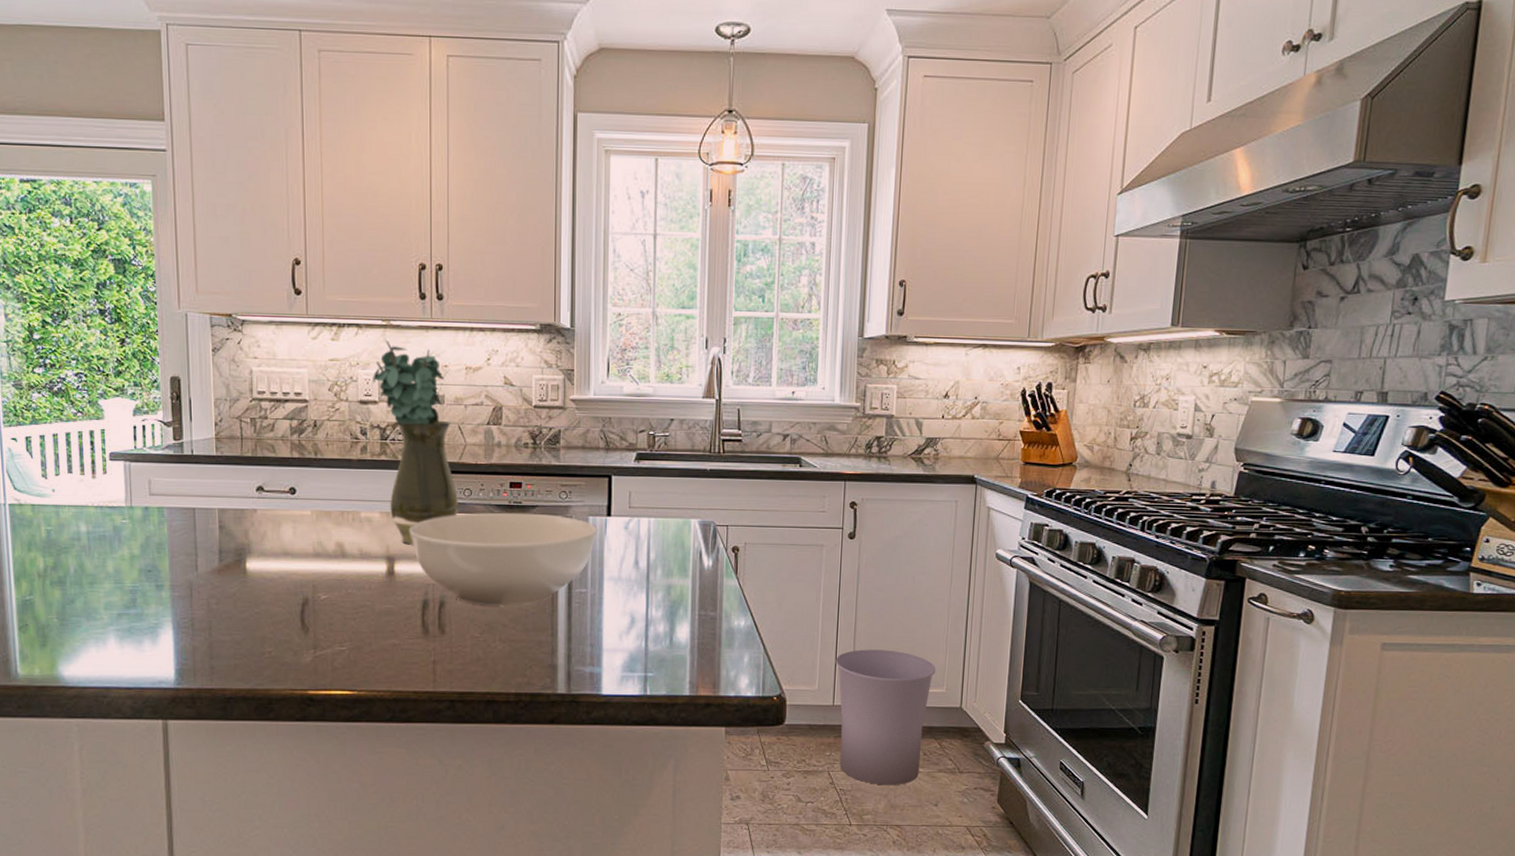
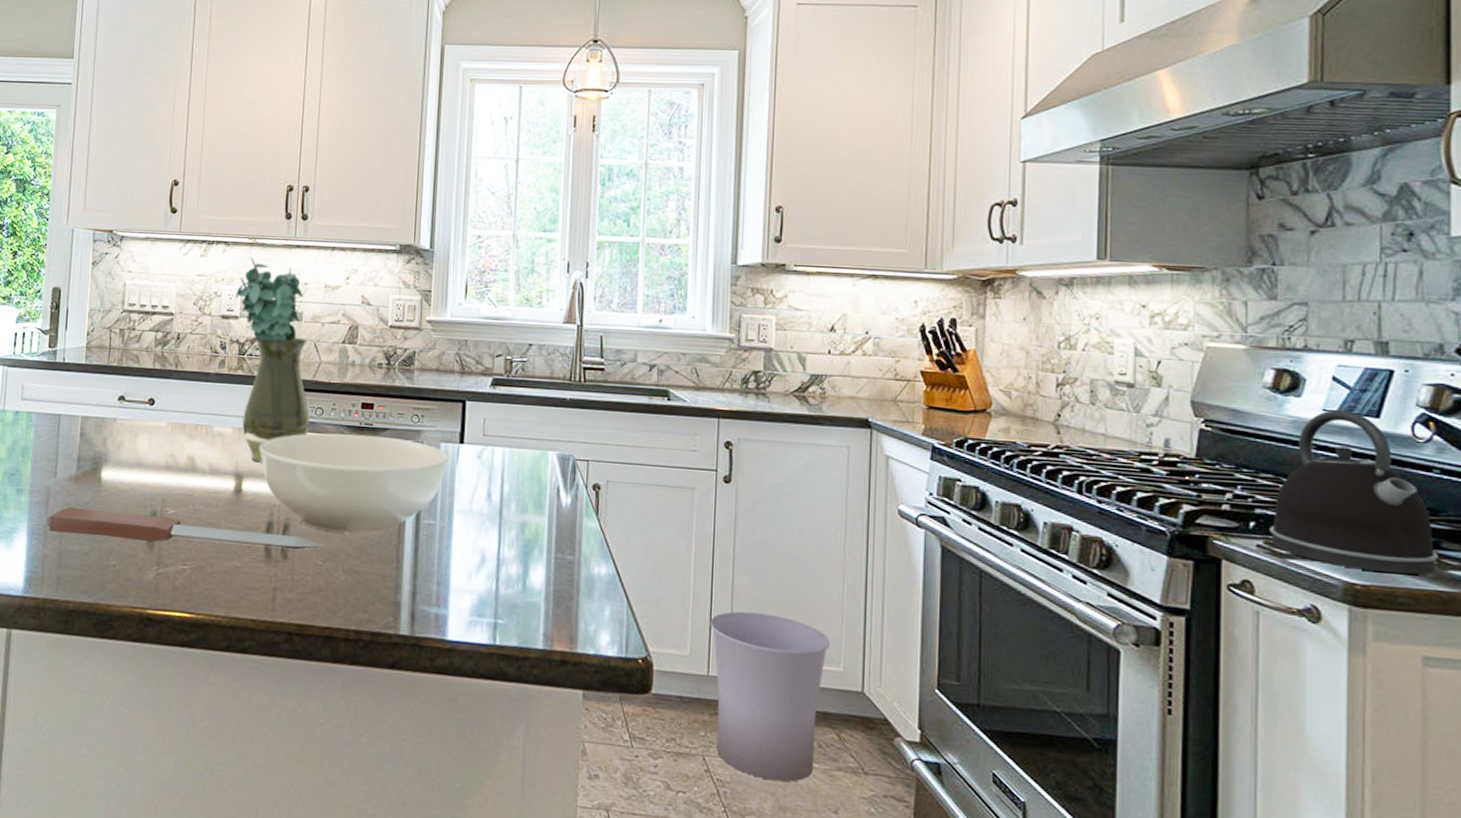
knife: none [192,599,481,628] -> present [46,506,325,550]
kettle: none [1283,450,1402,581] -> present [1269,409,1438,575]

